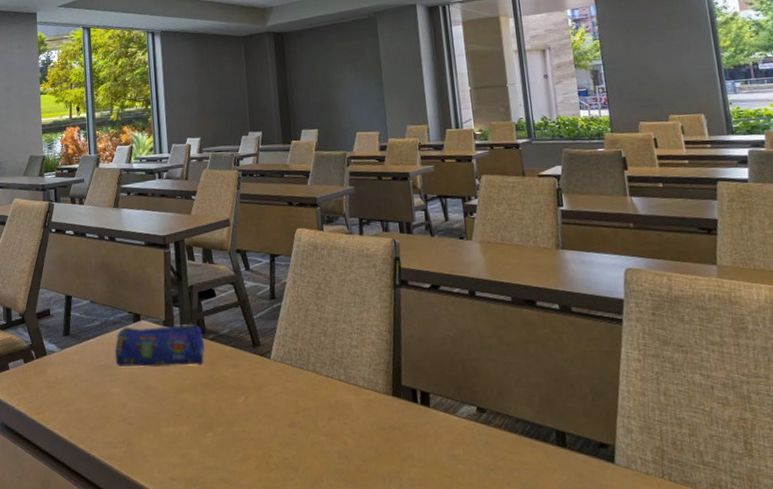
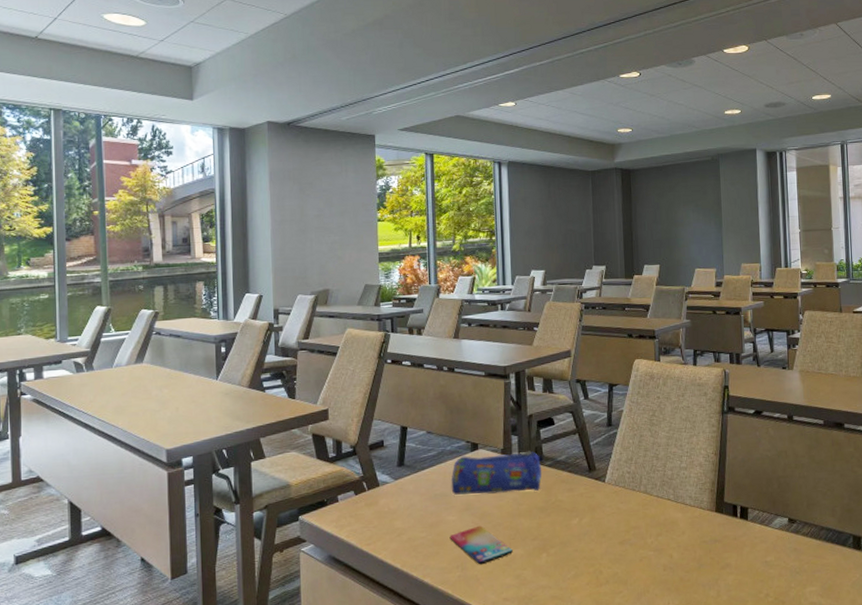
smartphone: none [115,399,178,441] -> present [449,525,513,565]

